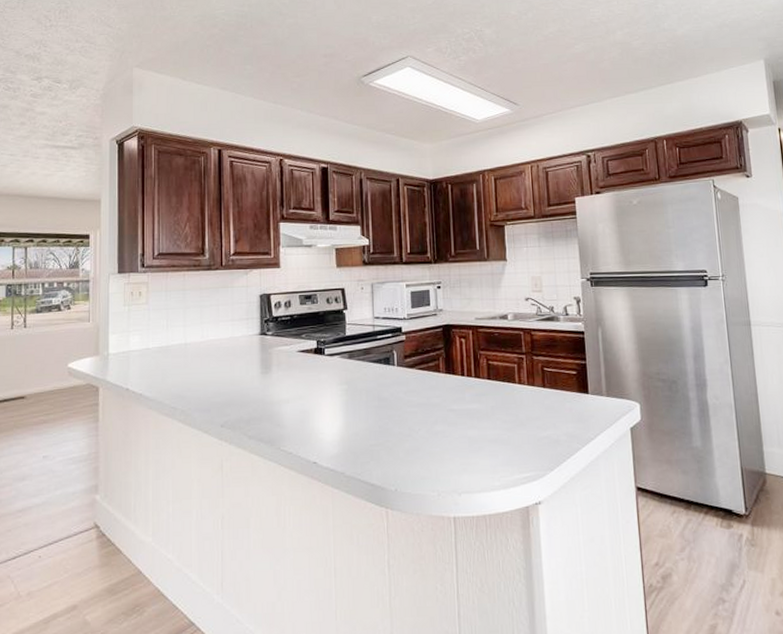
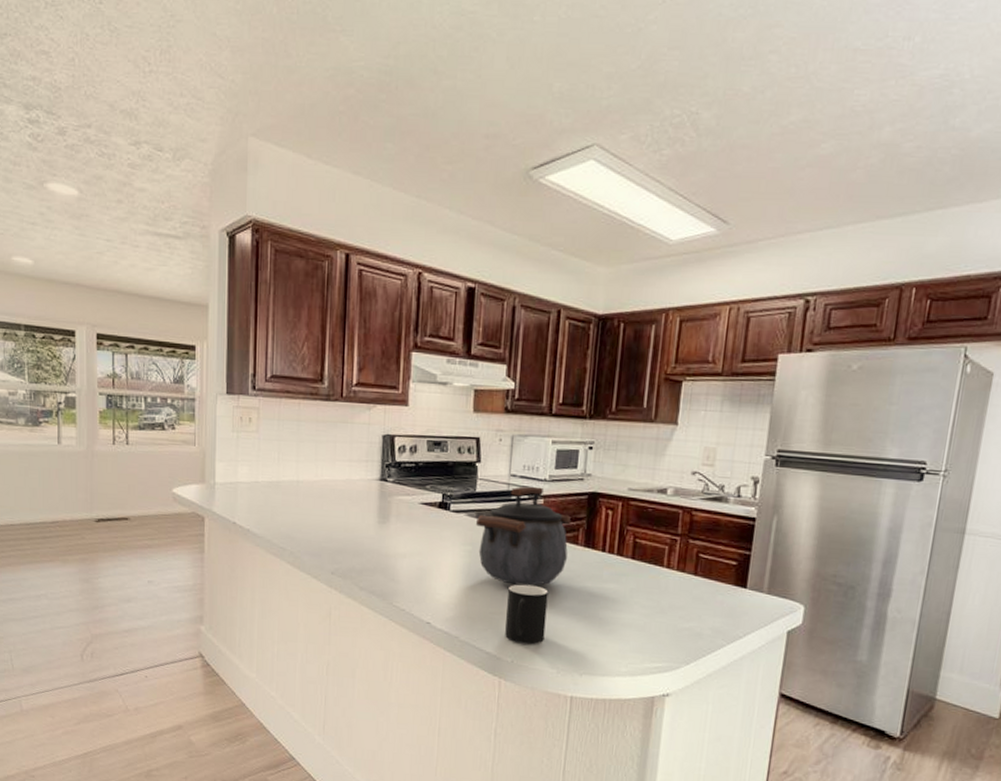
kettle: none [349,325,432,416] -> present [476,486,571,586]
cup: none [383,414,422,471] -> present [505,584,549,644]

